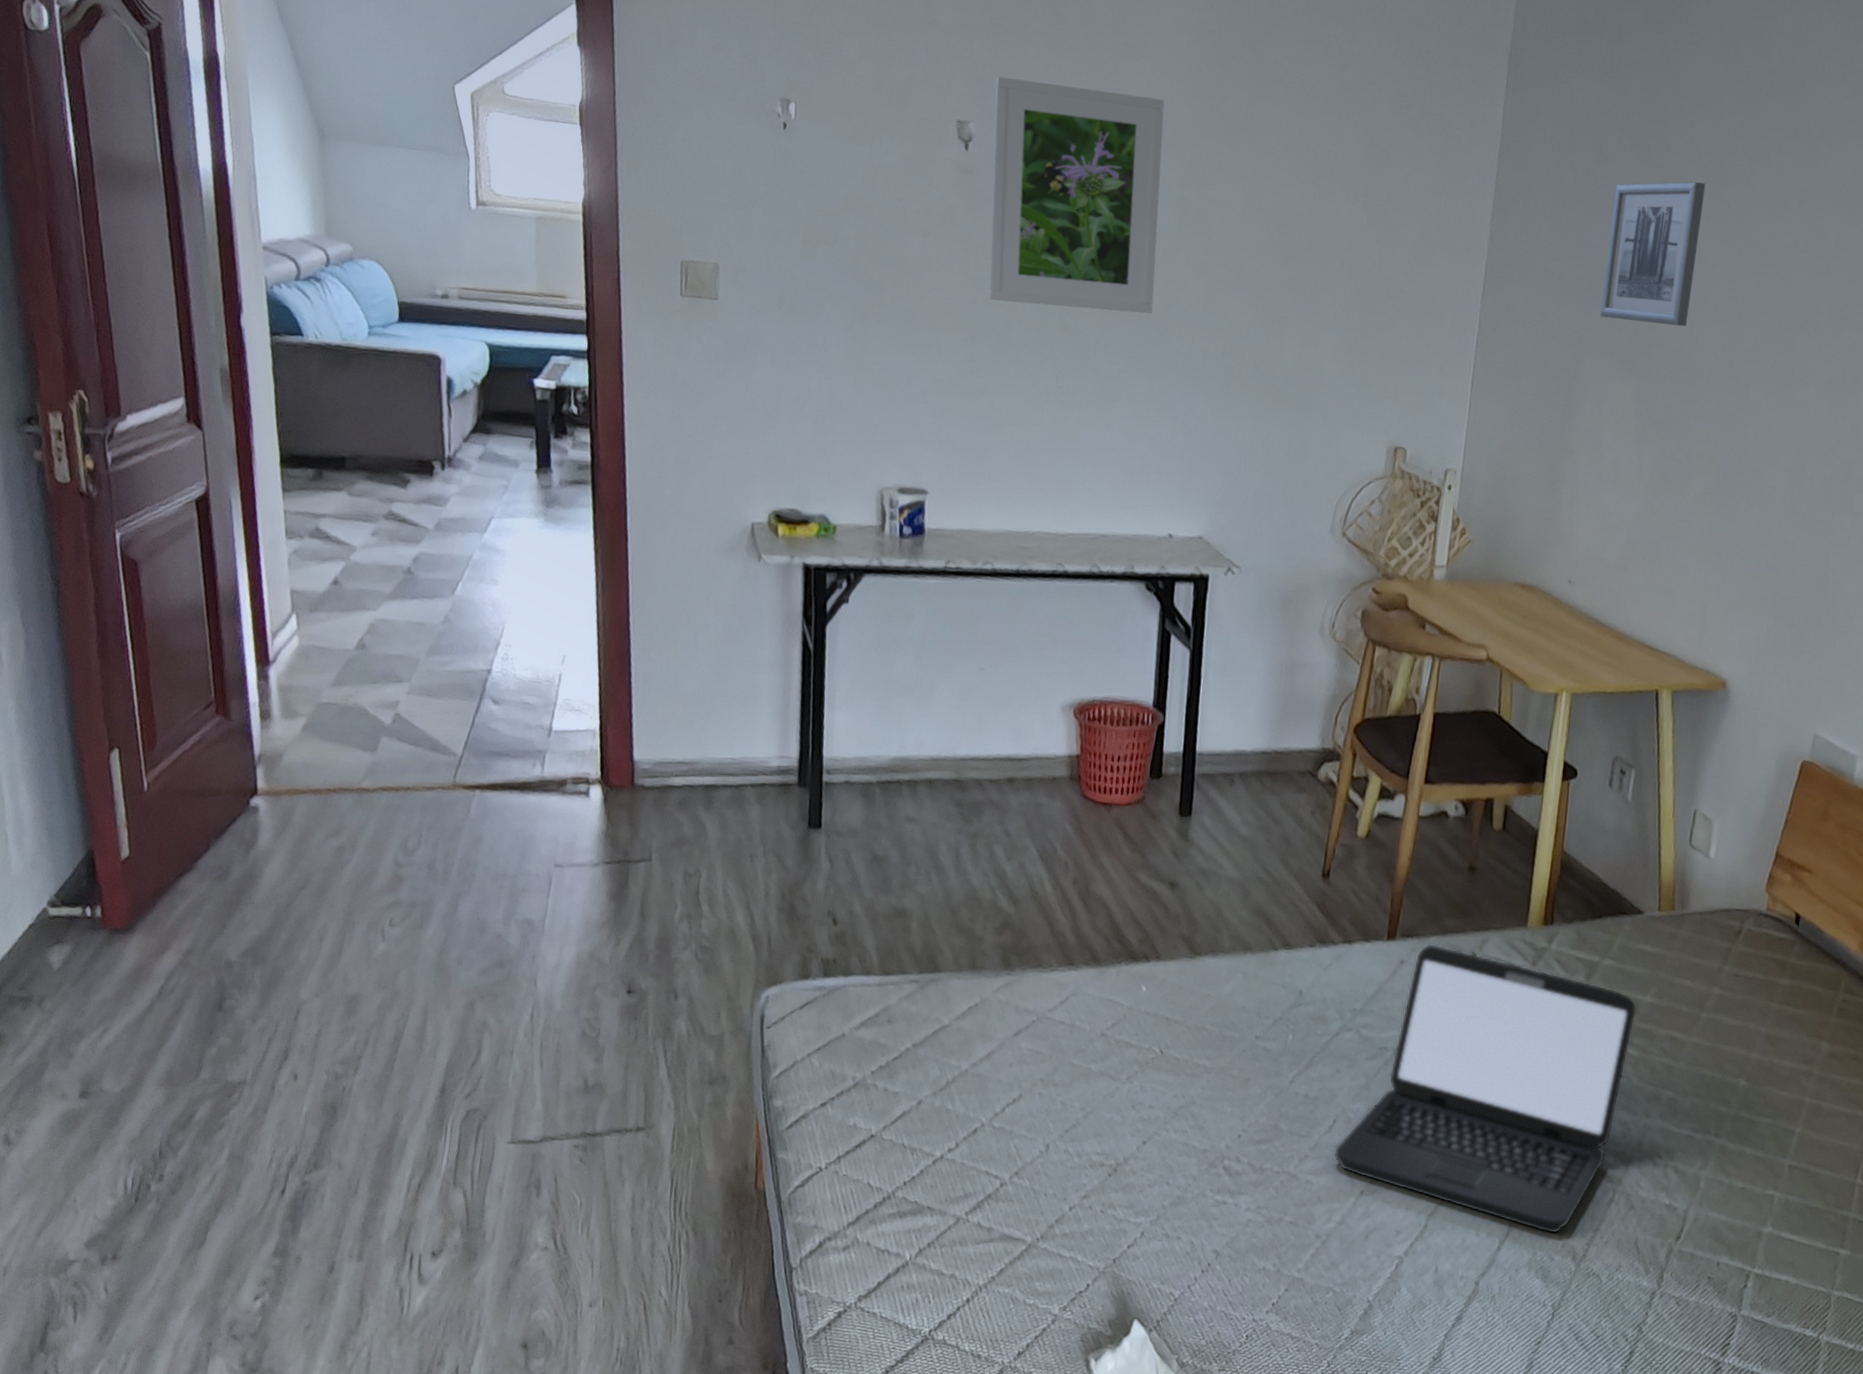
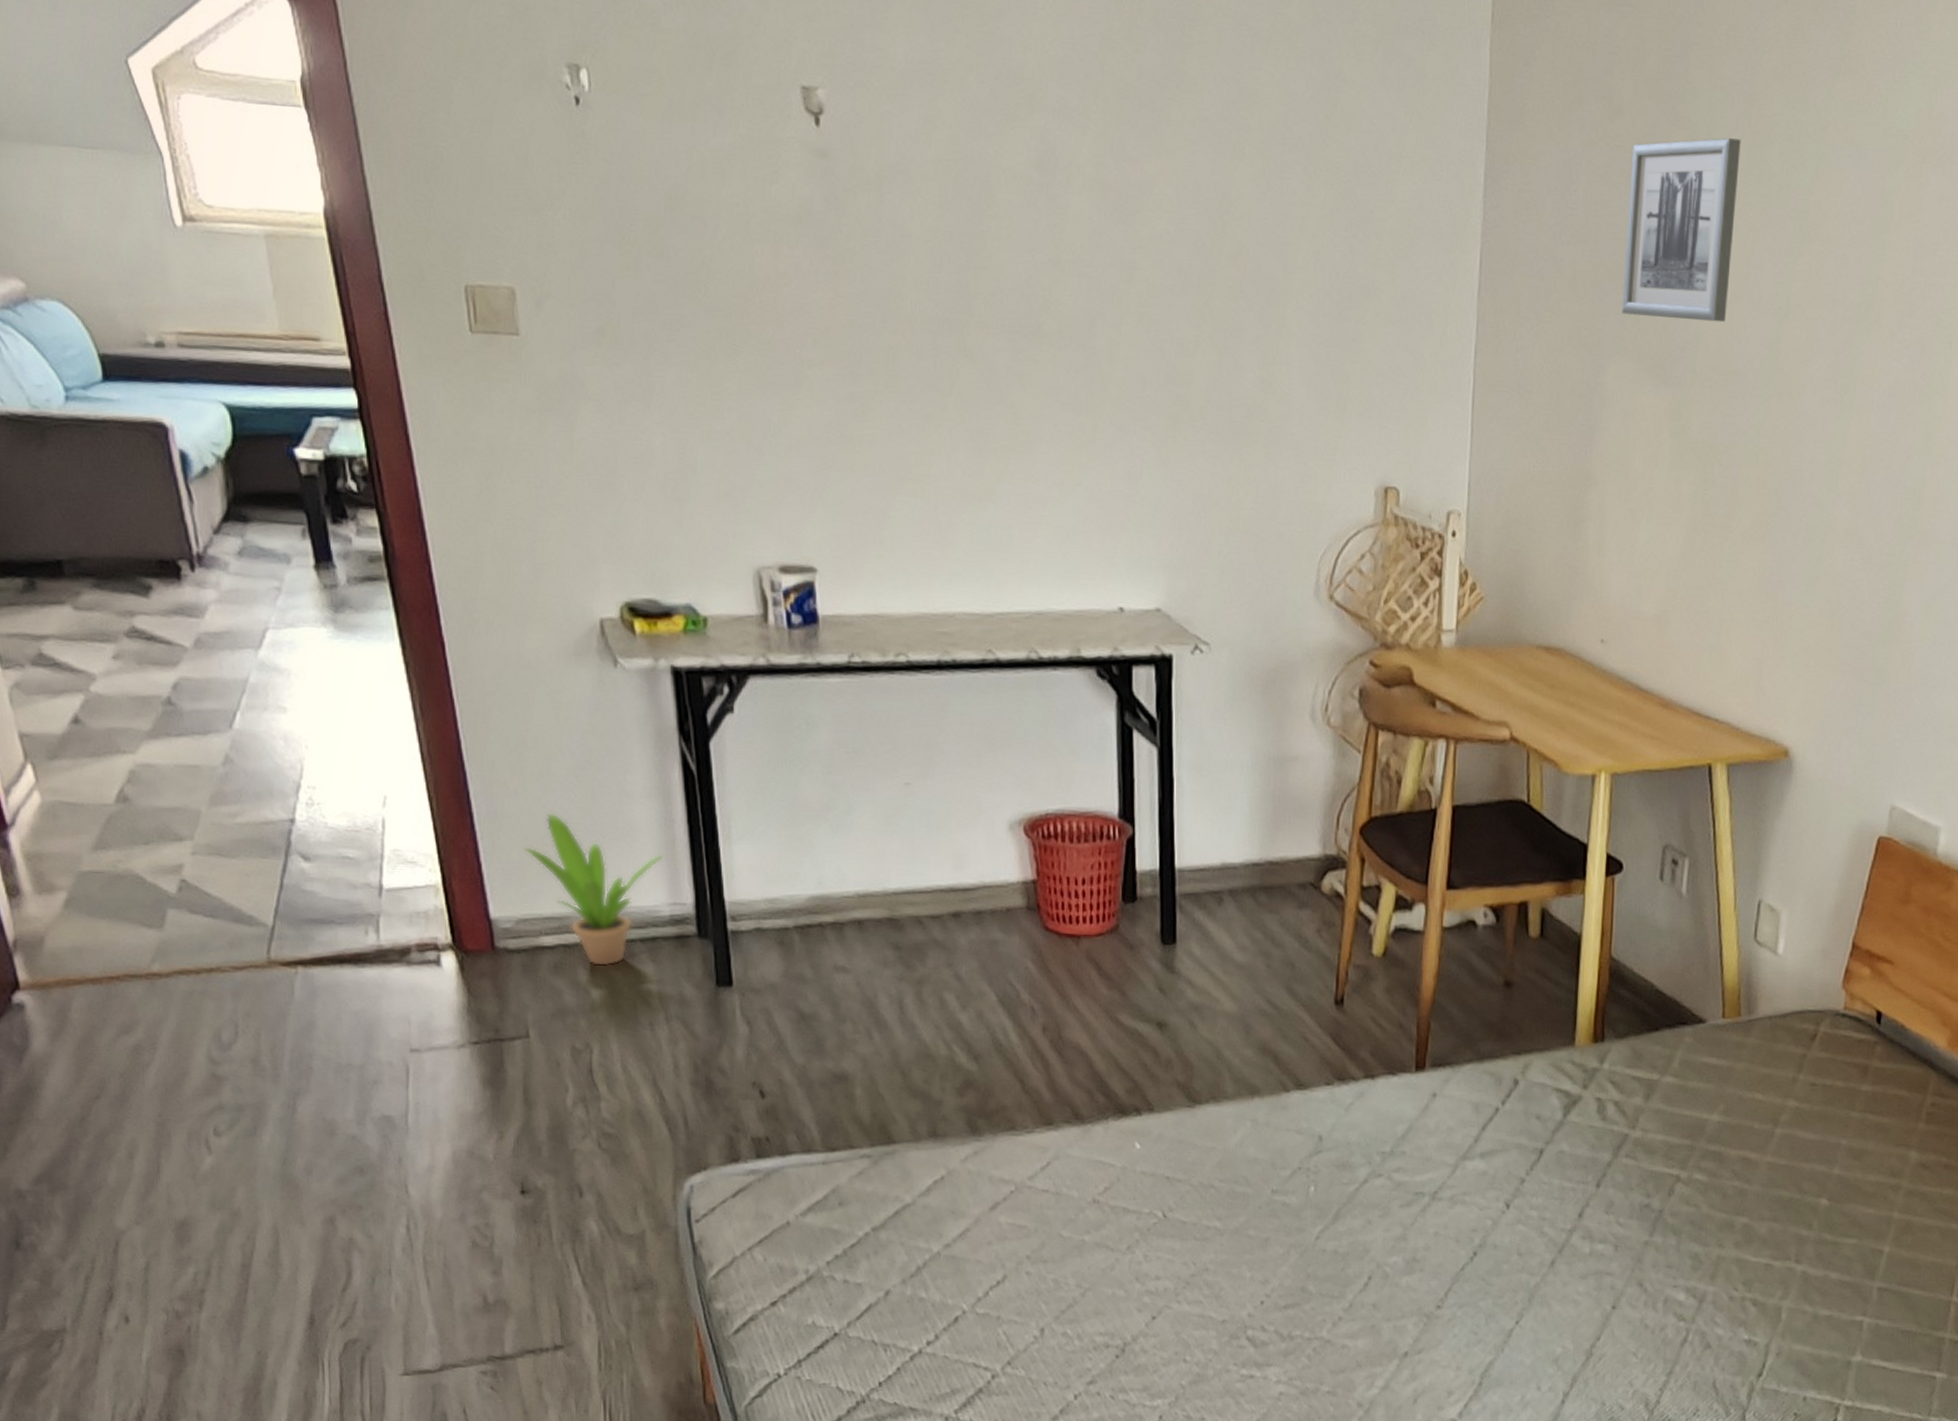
potted plant: none [667,676,778,806] -> present [523,813,663,967]
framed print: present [989,76,1165,314] -> none [847,25,1074,332]
laptop: present [1333,943,1637,1235] -> none [1371,1071,1704,1382]

